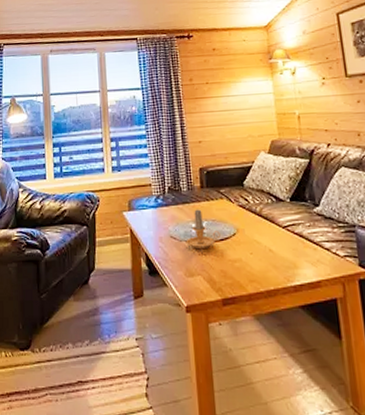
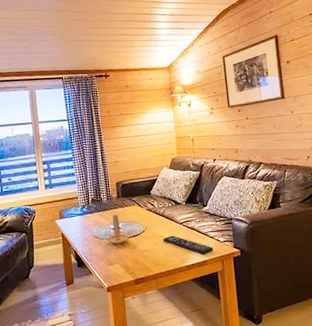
remote control: none [260,242,331,272] -> present [163,235,214,255]

